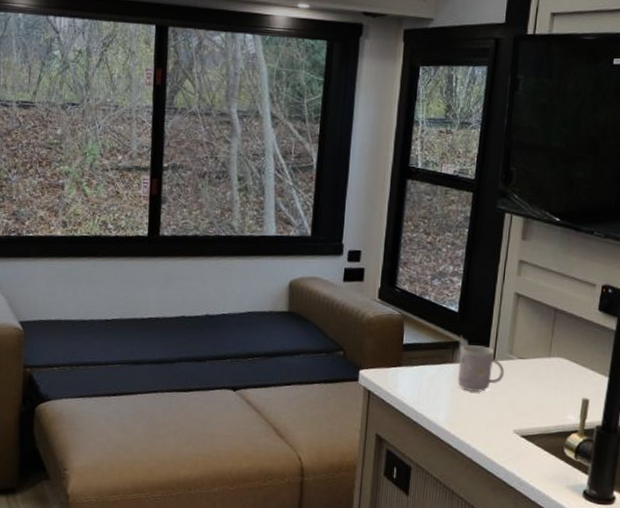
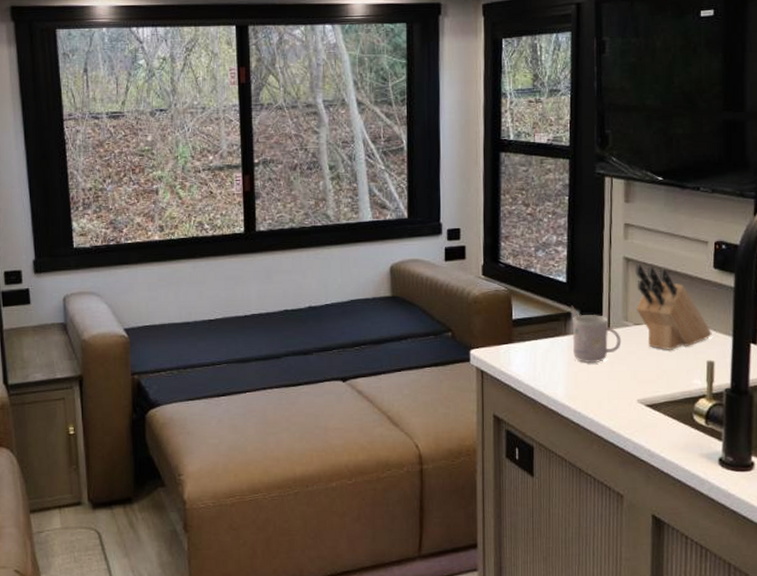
knife block: none [521,300,590,386] -> present [635,264,712,350]

